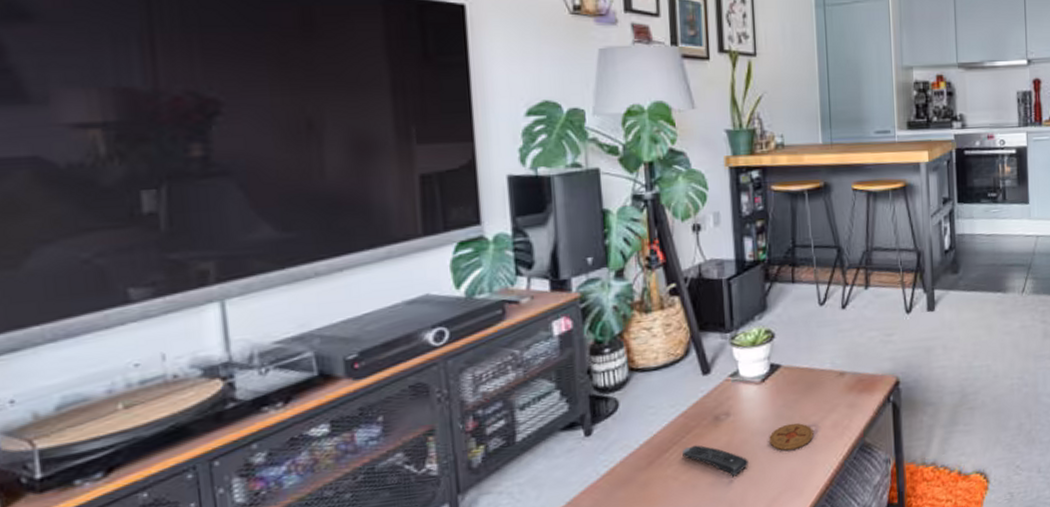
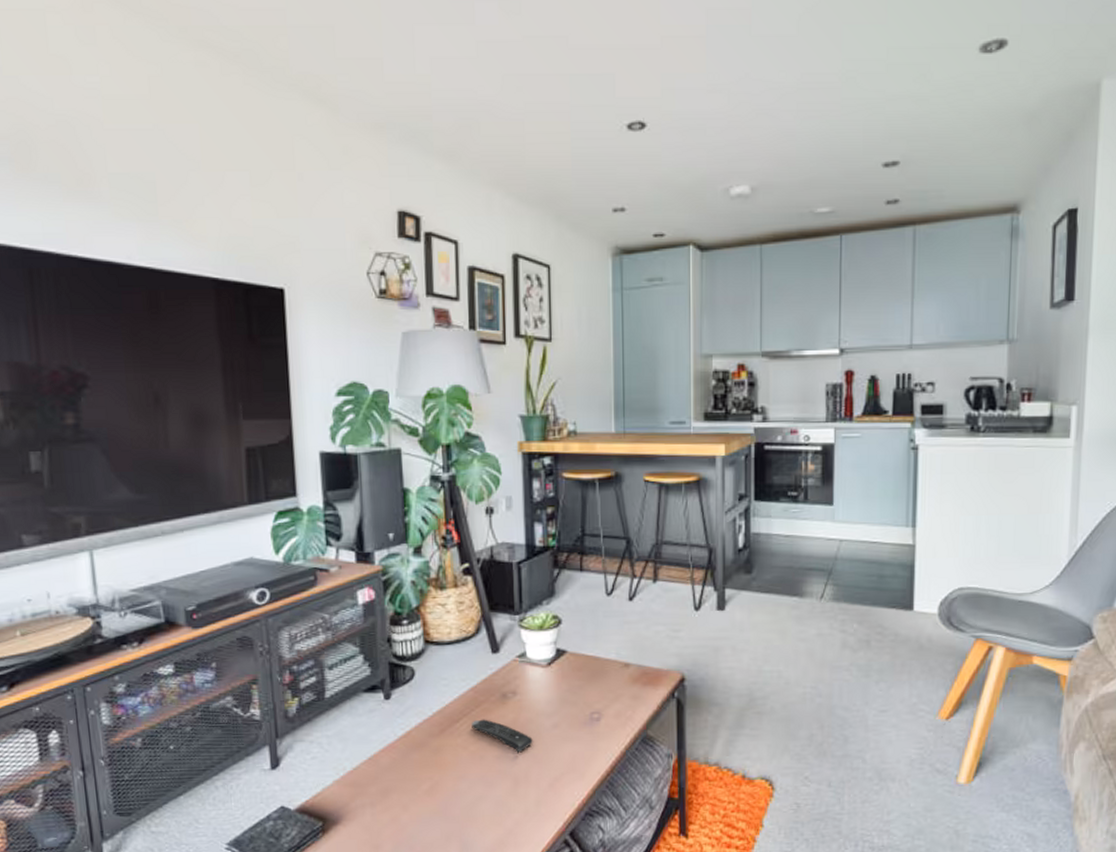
coaster: present [769,423,814,451] -> none [553,708,597,734]

